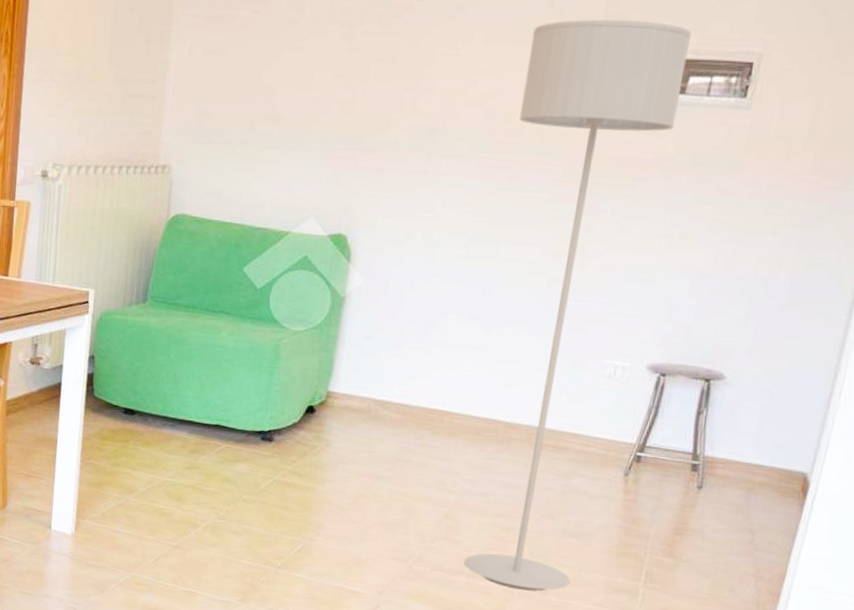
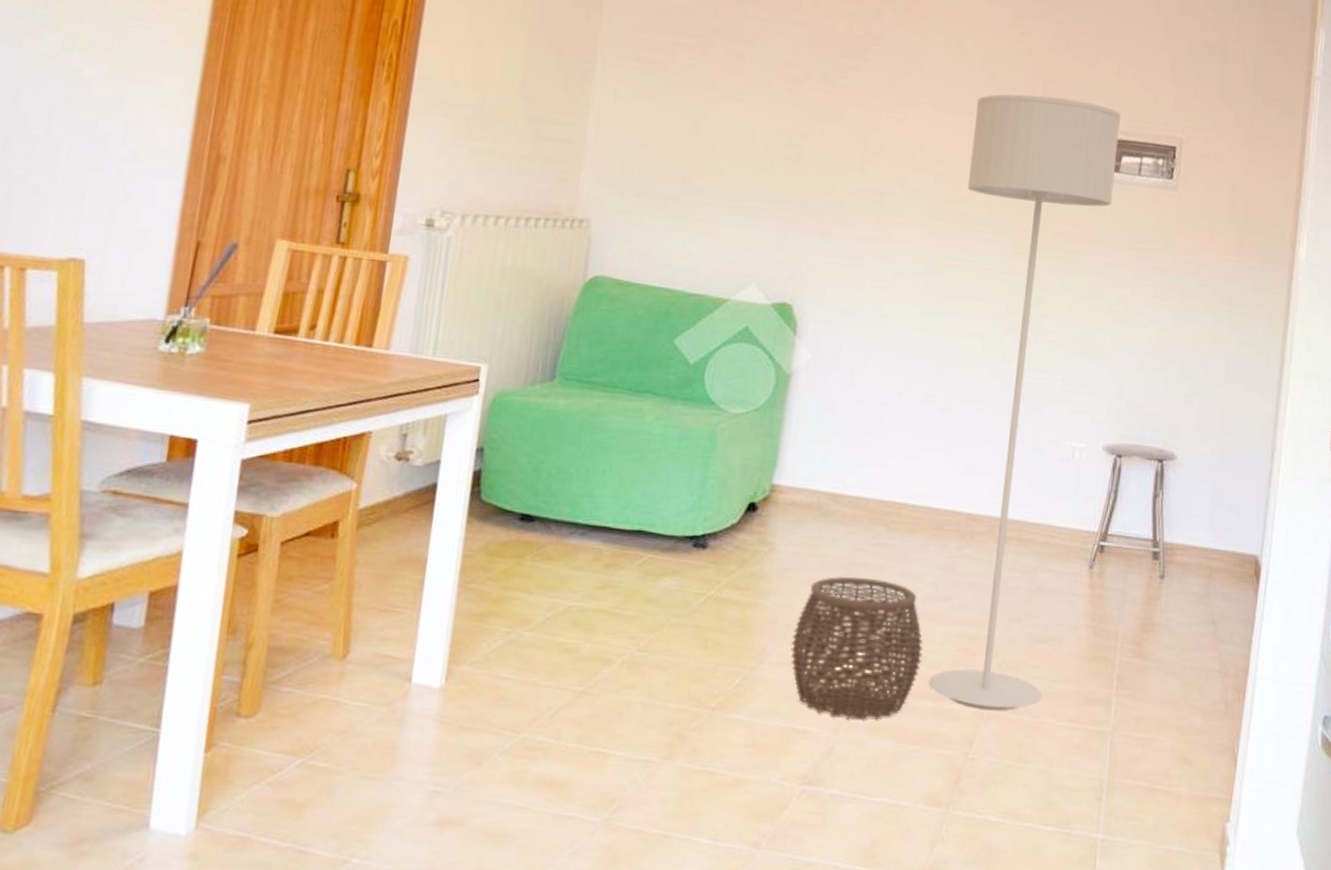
woven basket: none [343,470,460,588] -> present [790,576,923,720]

